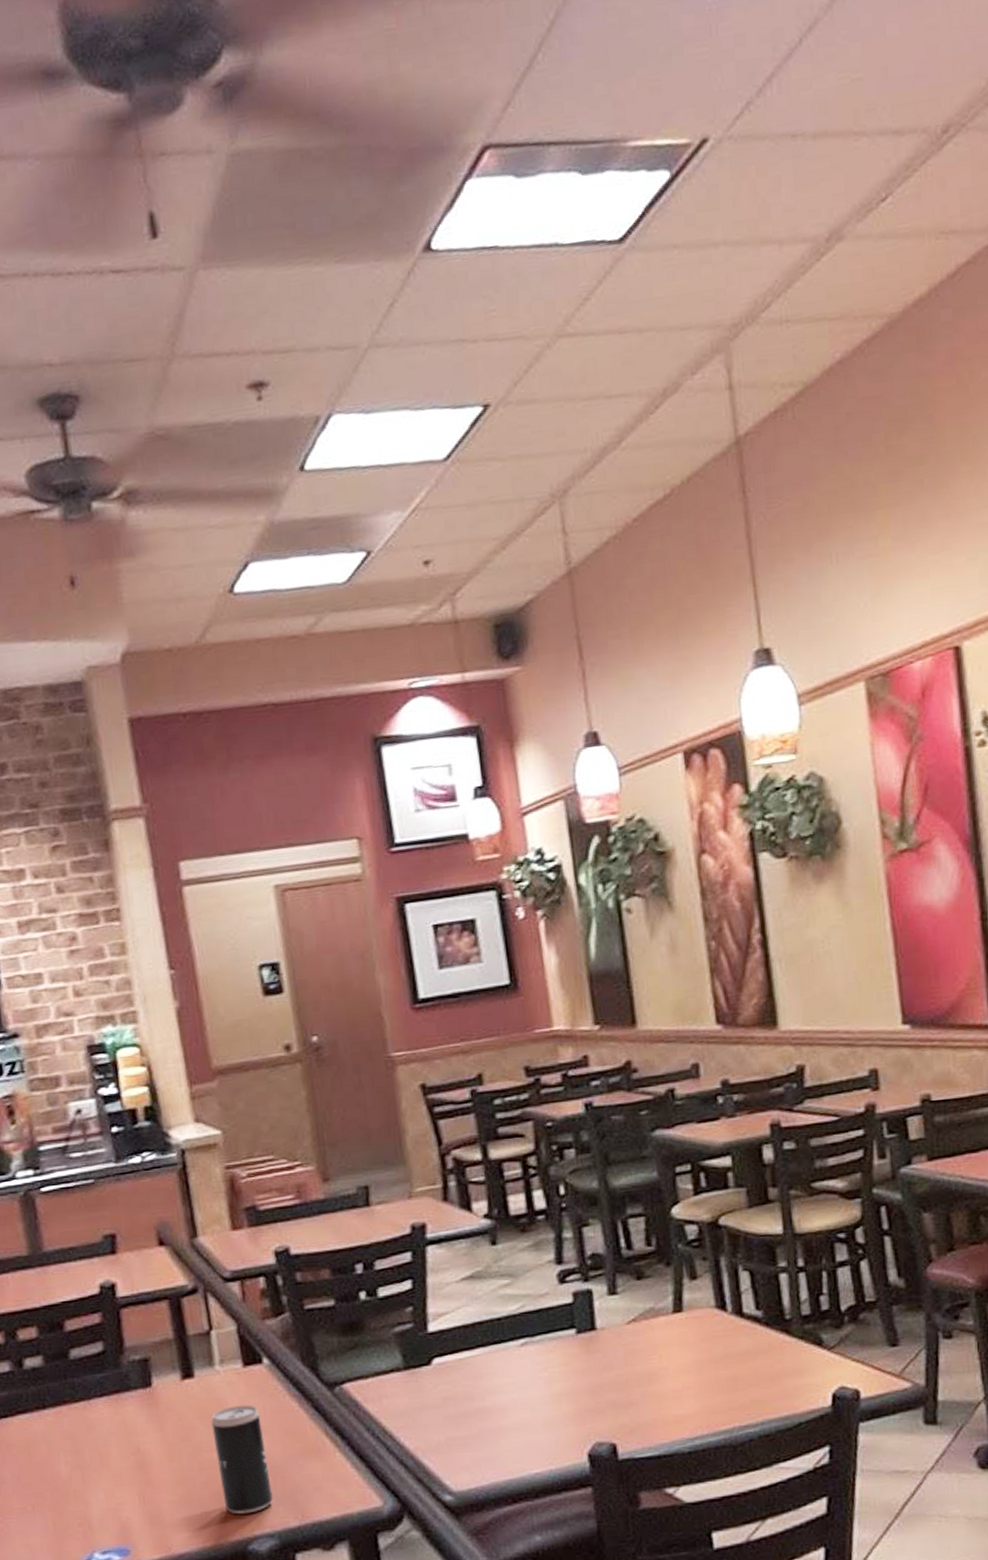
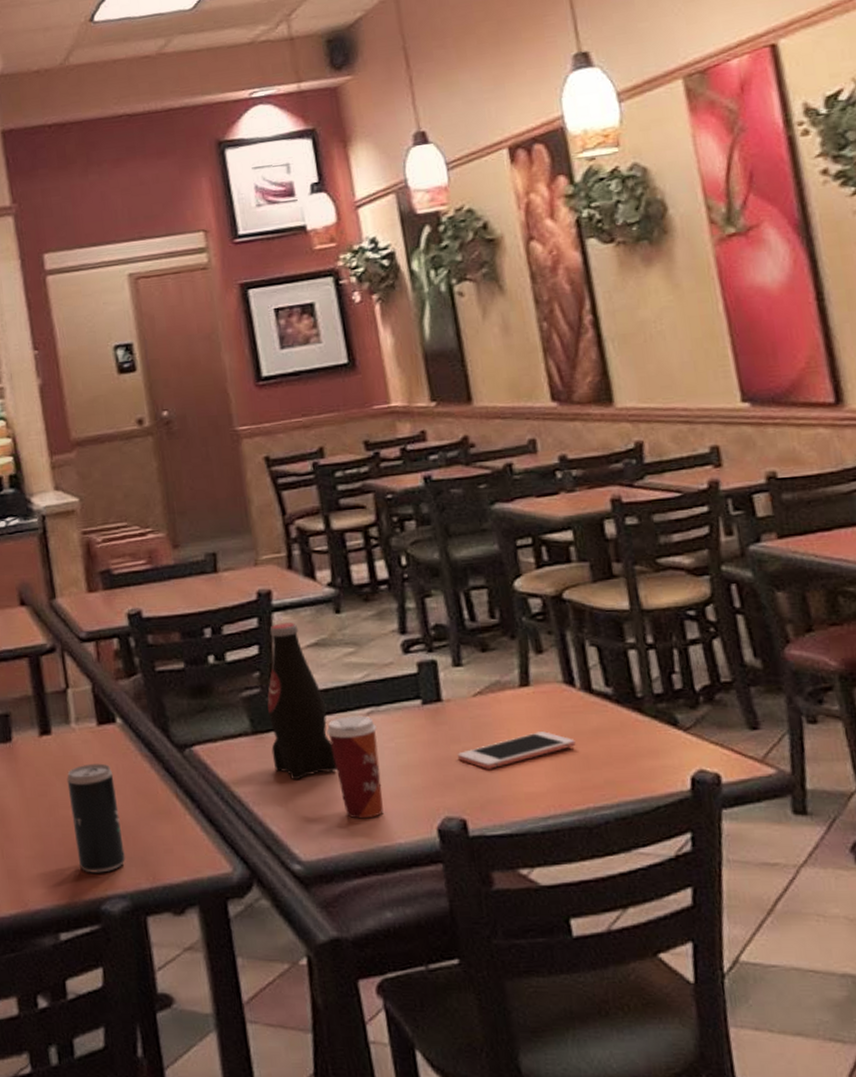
soda bottle: none [420,1255,491,1413] -> present [267,622,338,779]
paper cup: none [480,1346,535,1448] -> present [326,715,383,819]
cell phone: none [609,1356,725,1395] -> present [457,731,576,769]

